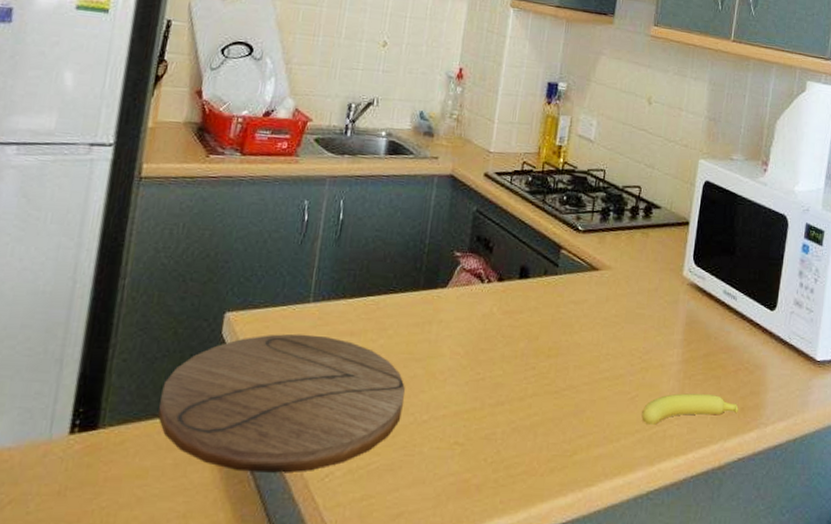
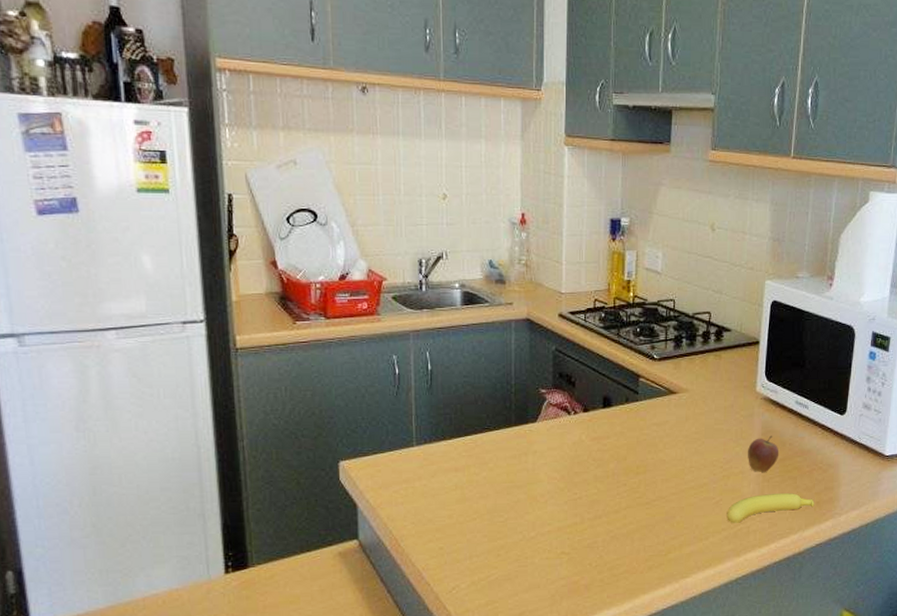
cutting board: present [158,333,405,473] -> none [297,474,511,591]
fruit: none [669,326,704,368] -> present [748,435,779,472]

